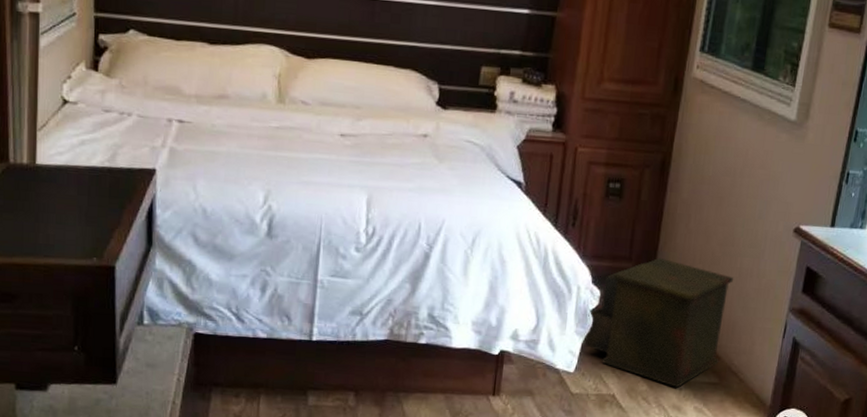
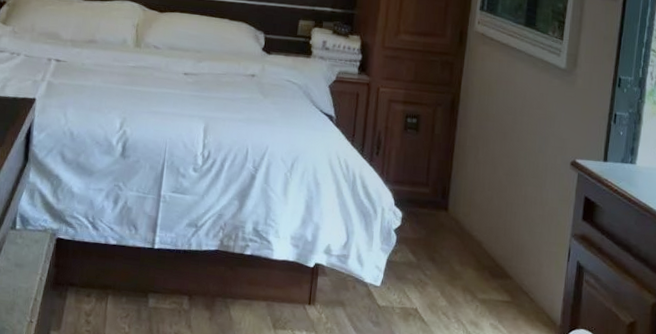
nightstand: present [584,257,734,388] -> none [389,184,520,305]

